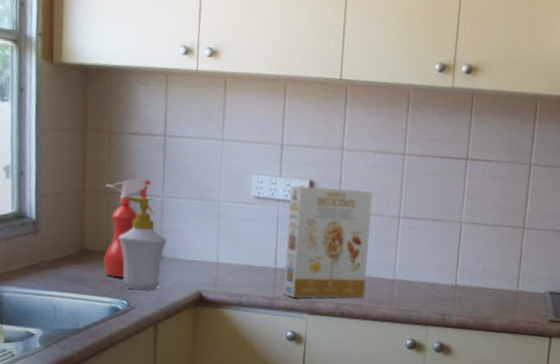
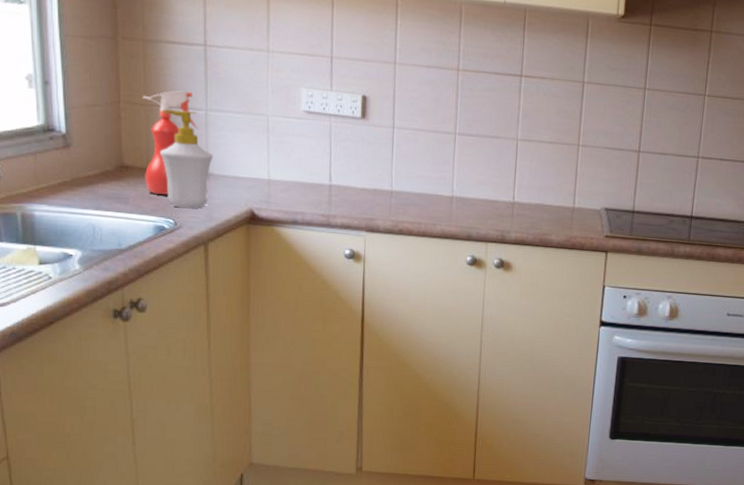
cereal box: present [283,186,373,299] -> none [339,100,428,216]

